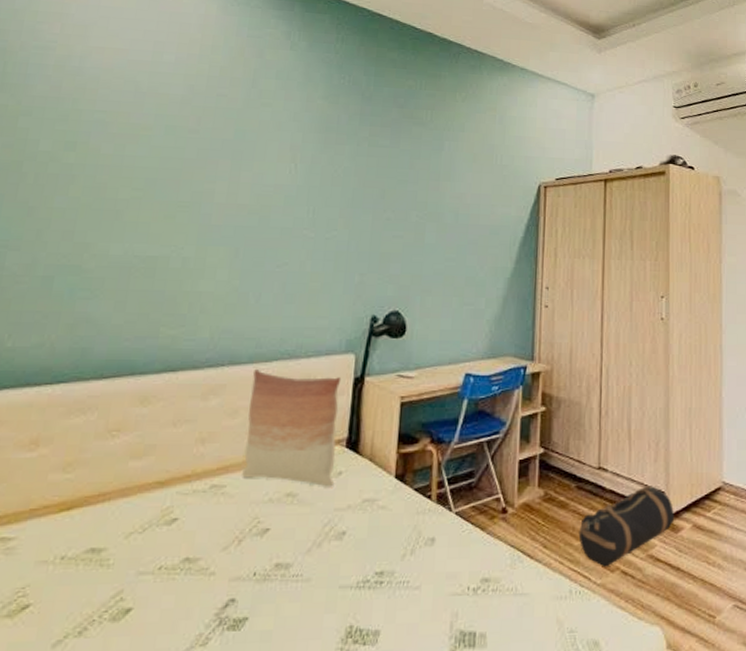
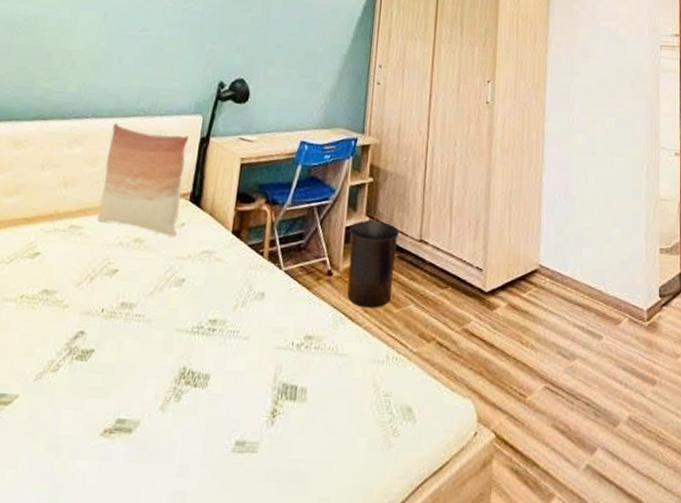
waste bin: none [523,452,577,543] -> present [347,221,400,308]
duffel bag: present [578,486,675,566] -> none [398,262,491,336]

